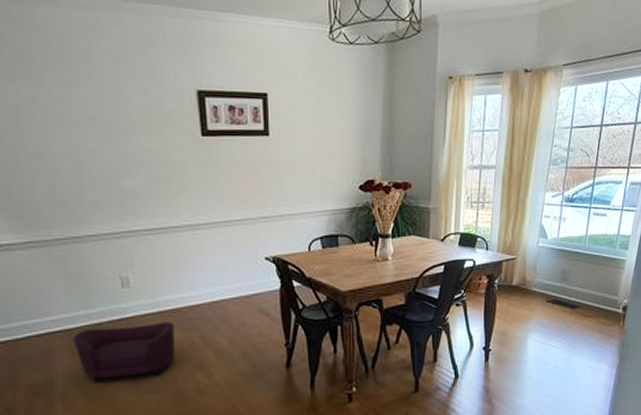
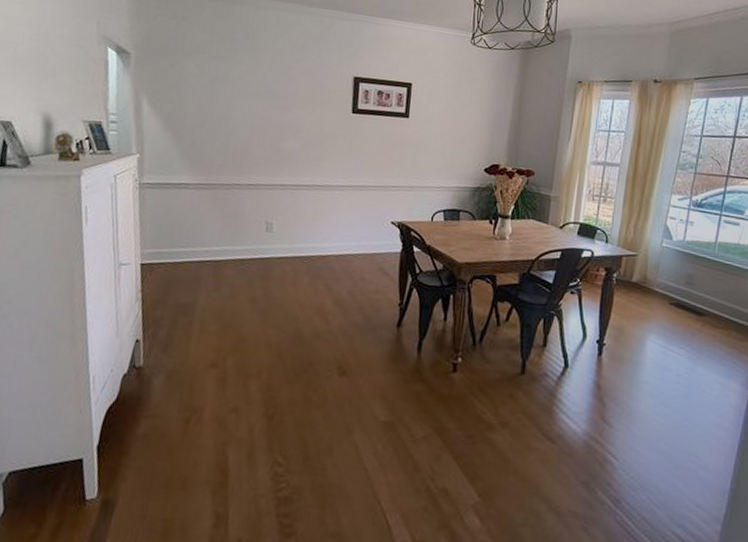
dog bed: present [73,322,175,383] -> none [218,262,303,314]

